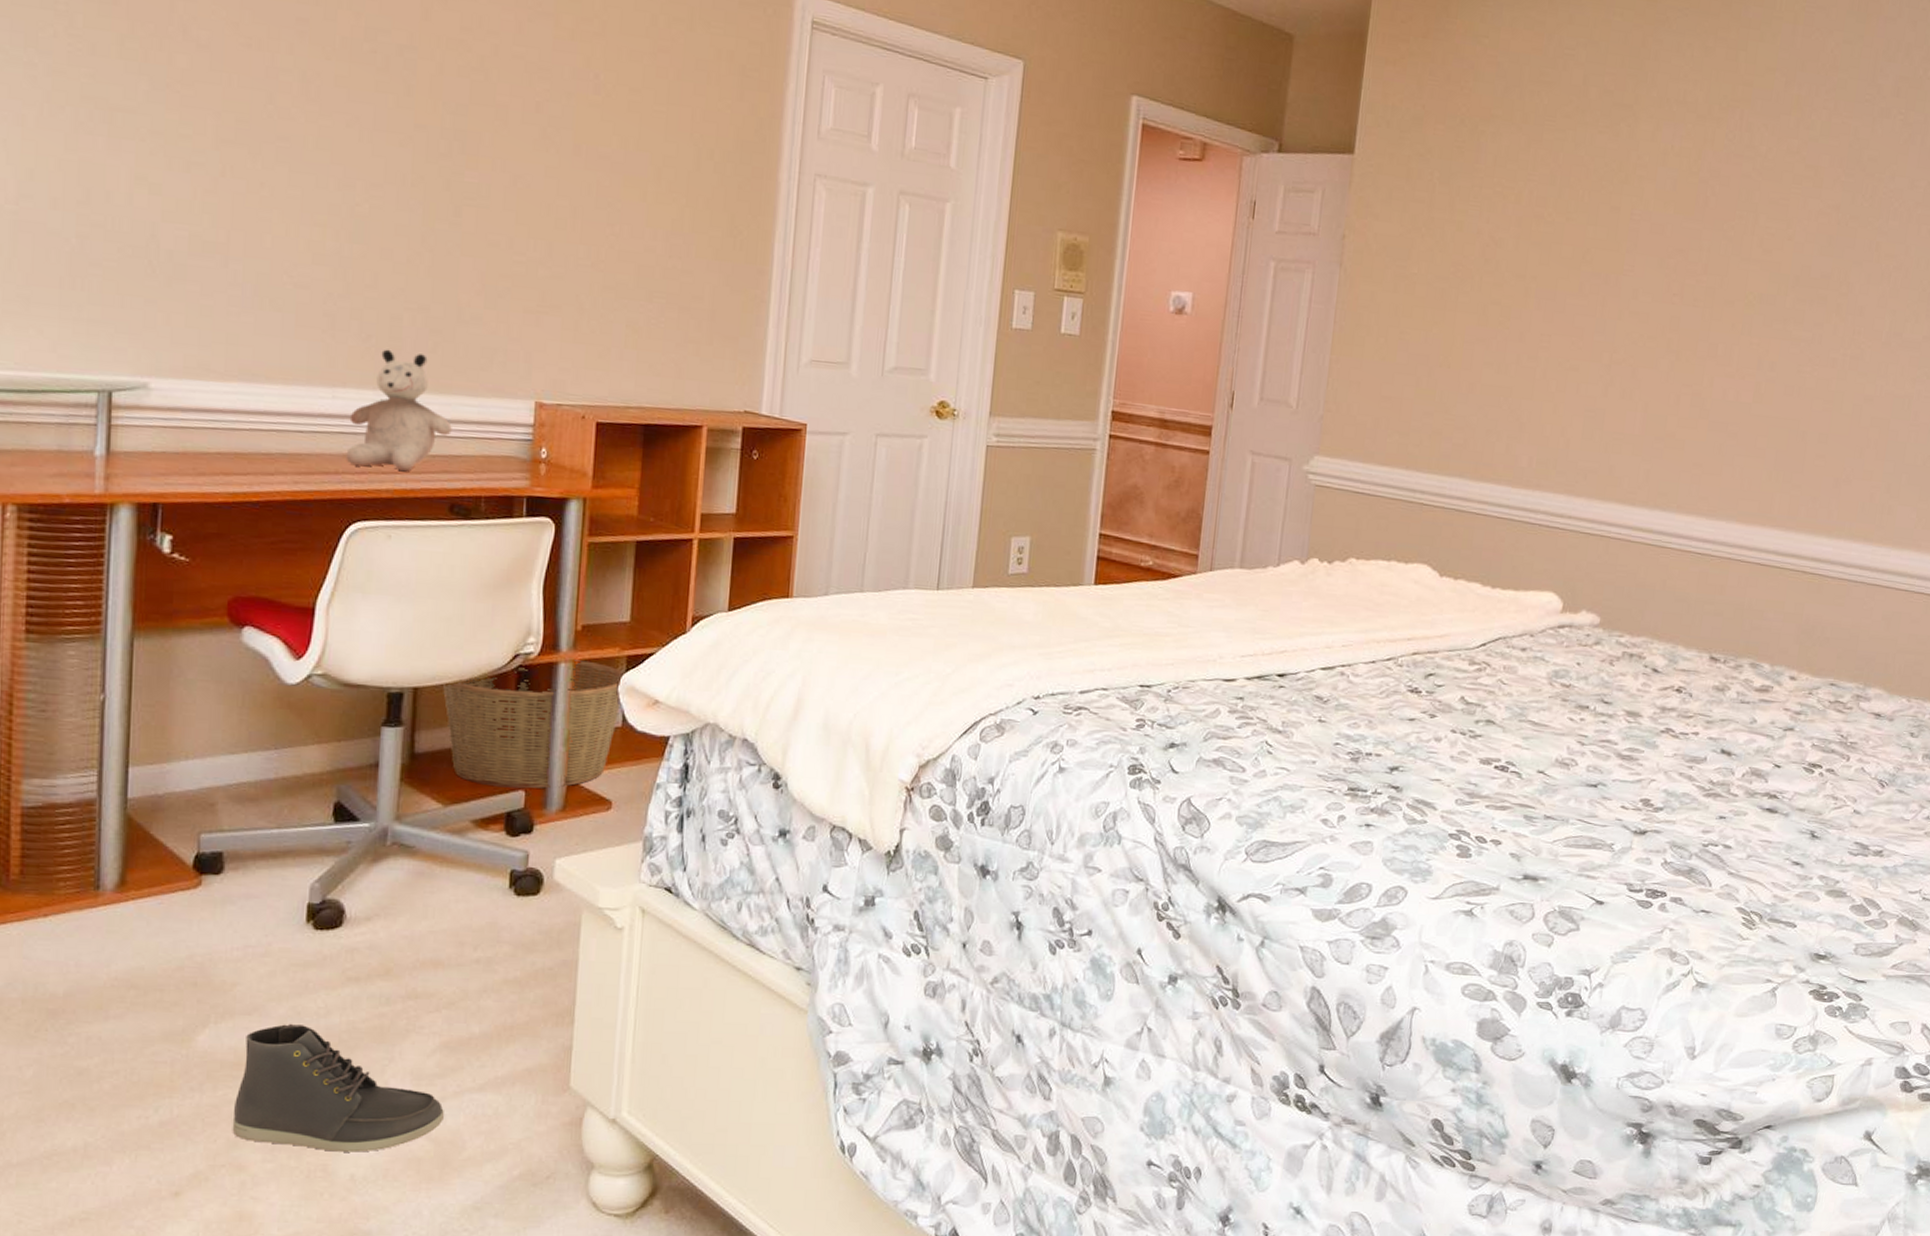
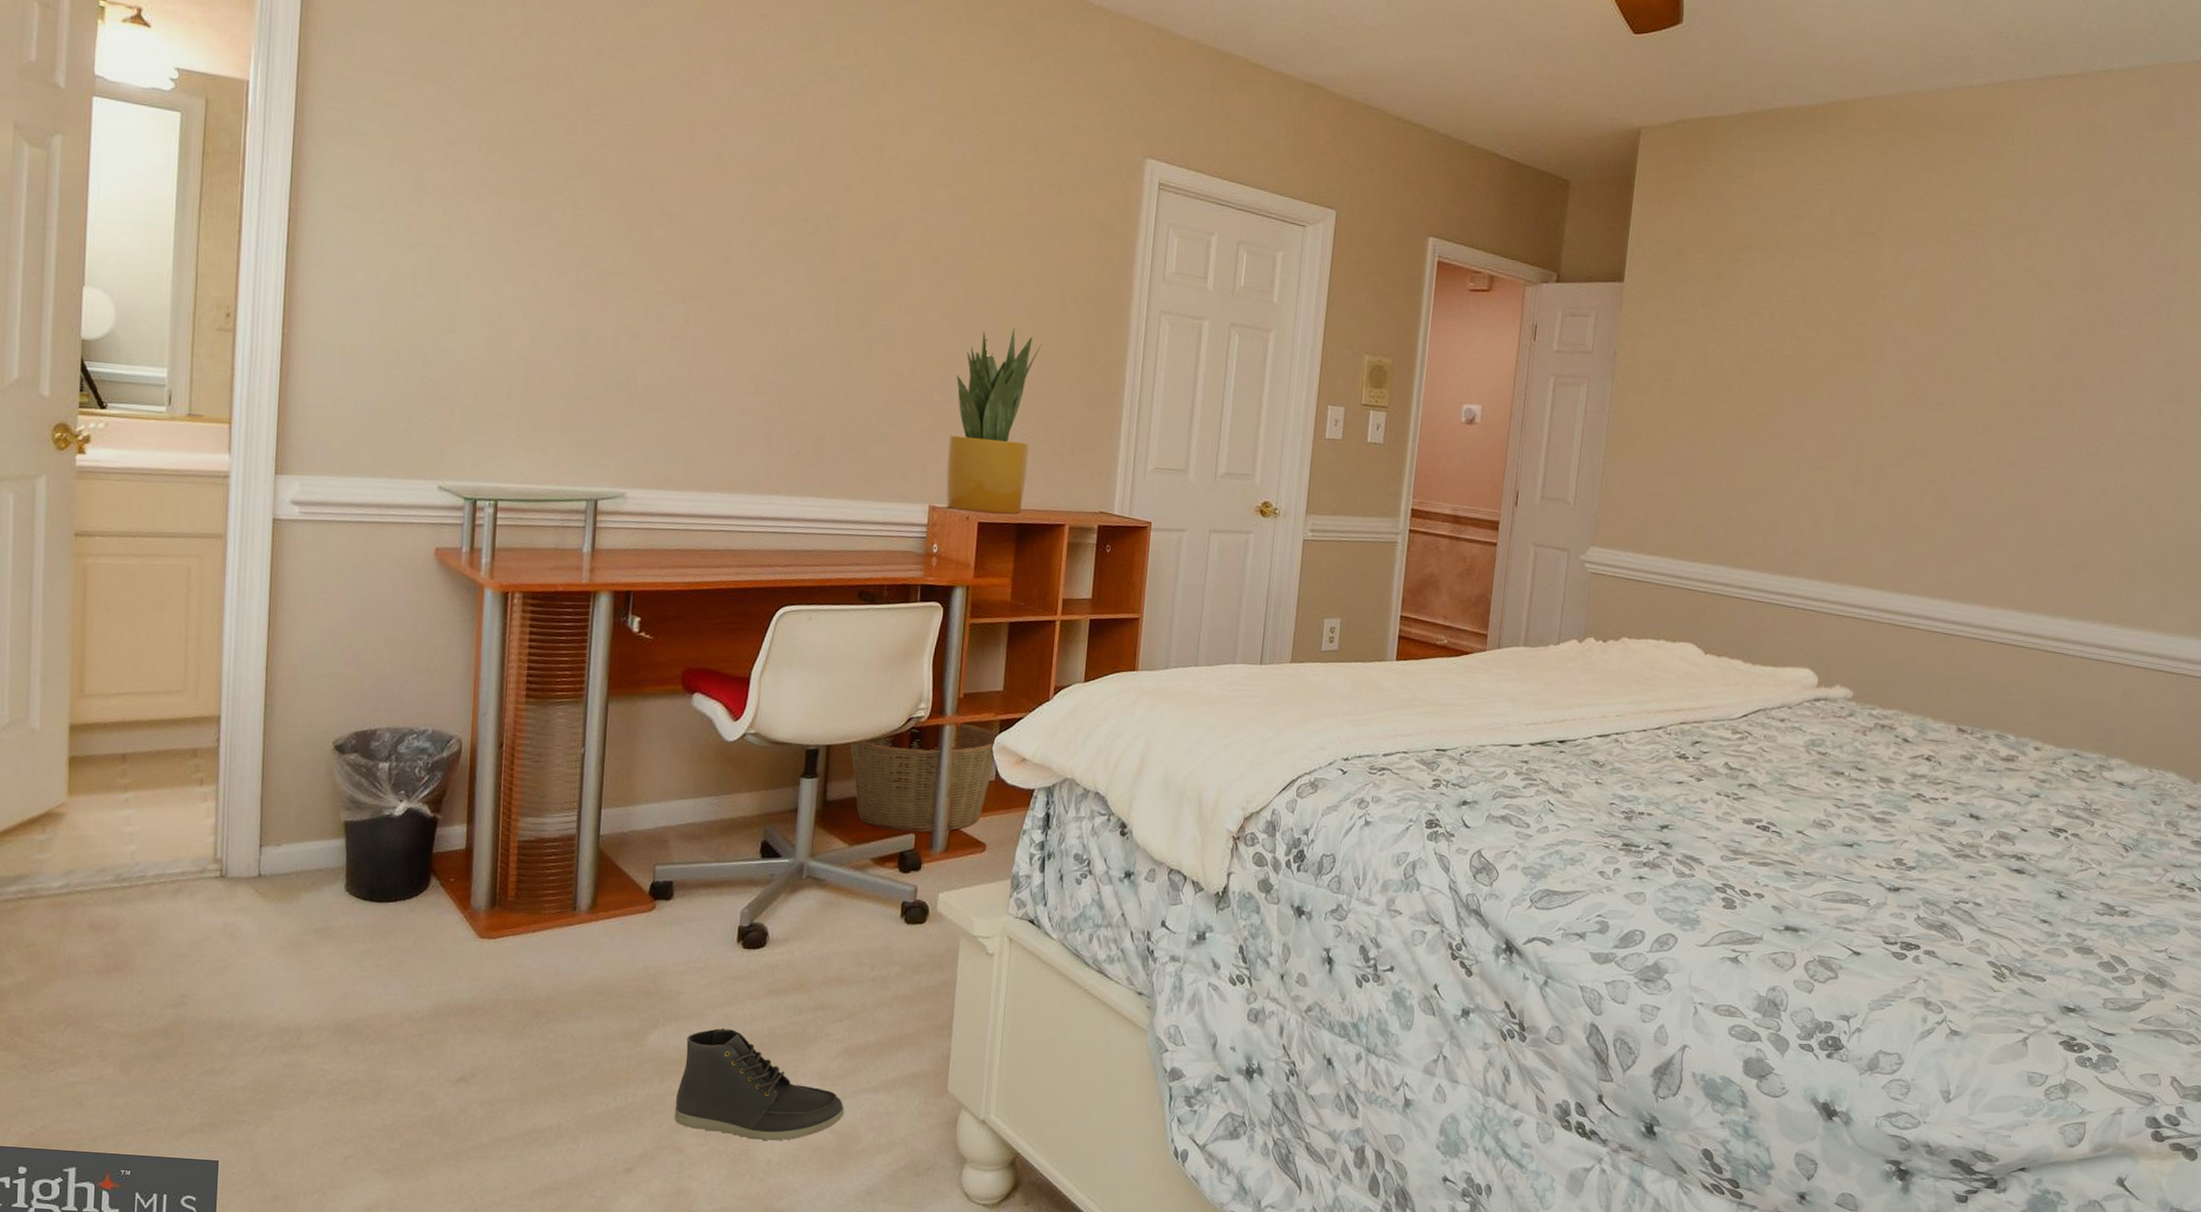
stuffed animal: present [346,349,452,472] -> none [777,463,862,565]
planter: none [556,189,672,414] -> present [946,327,1042,515]

